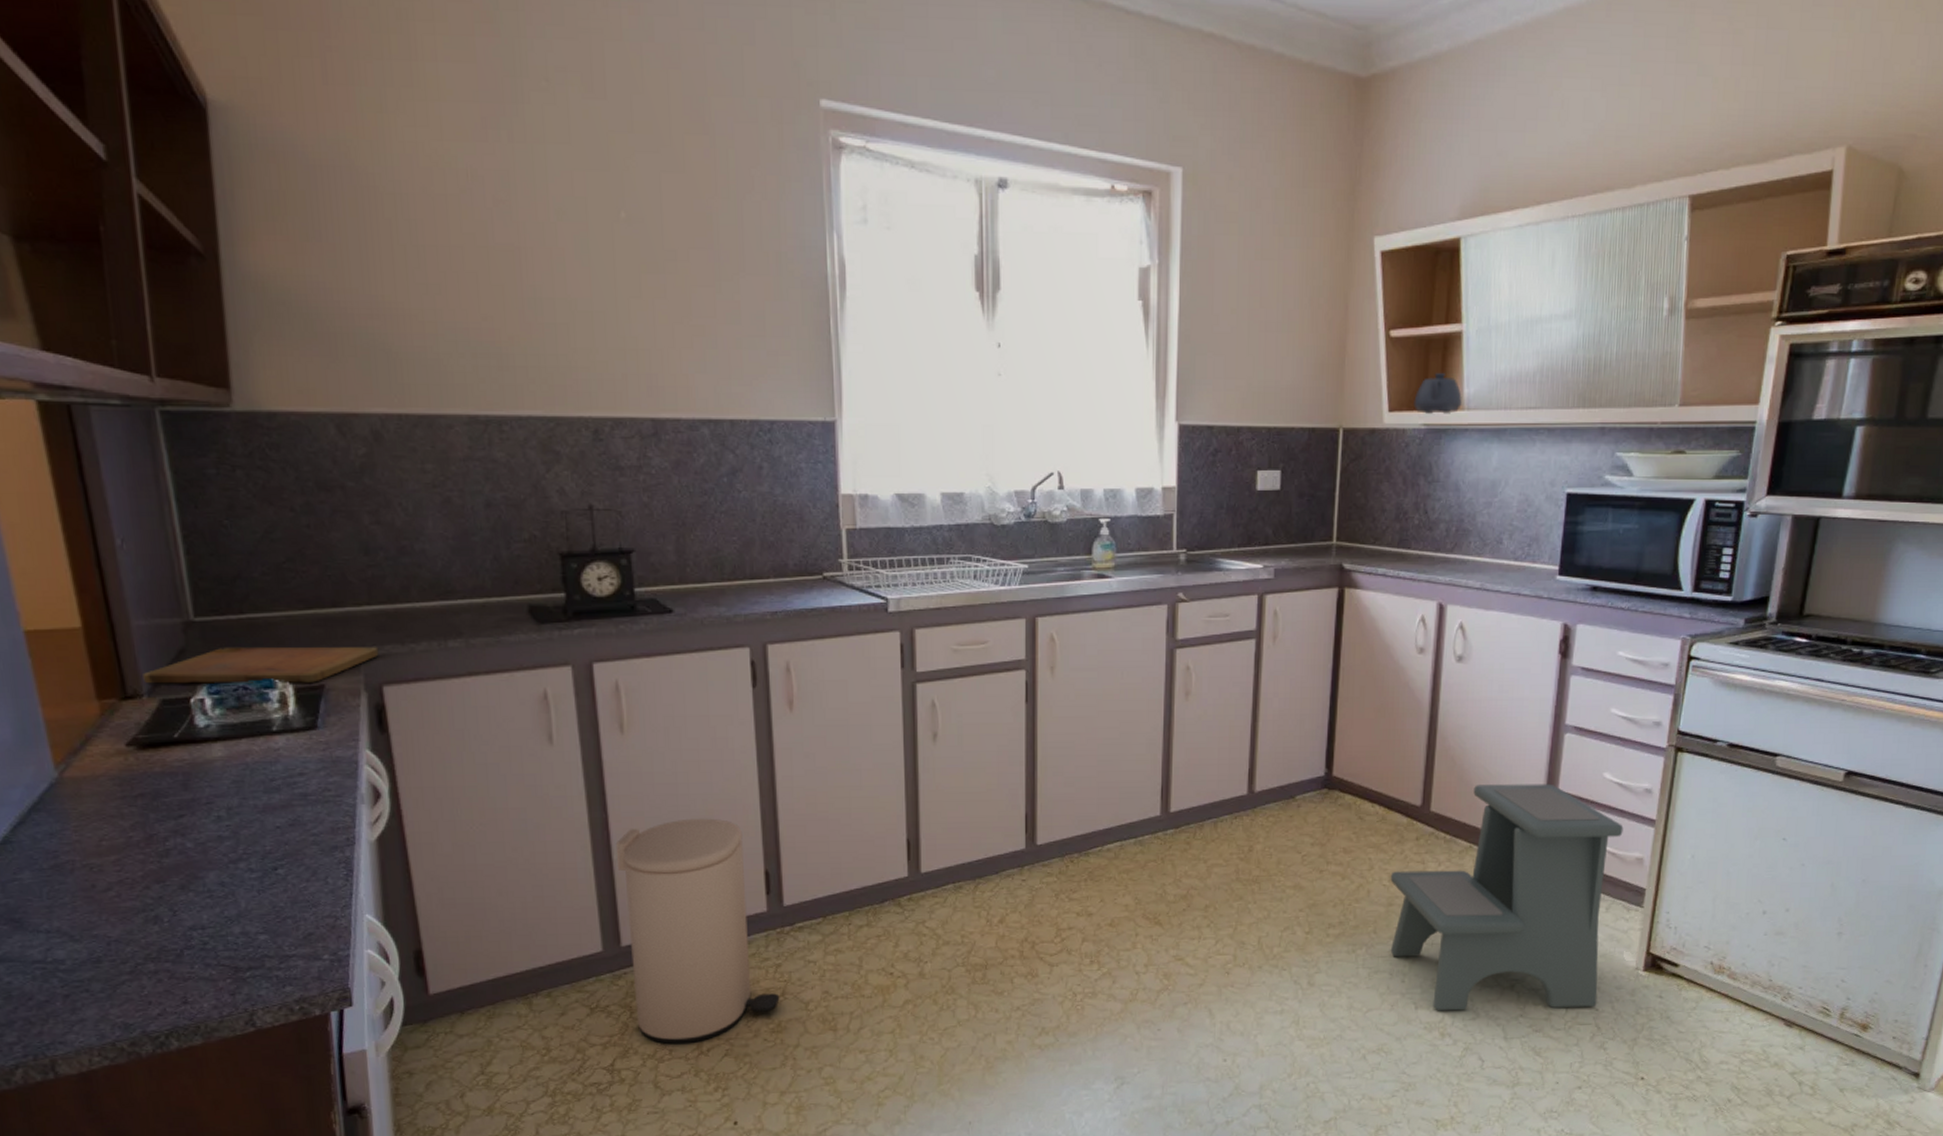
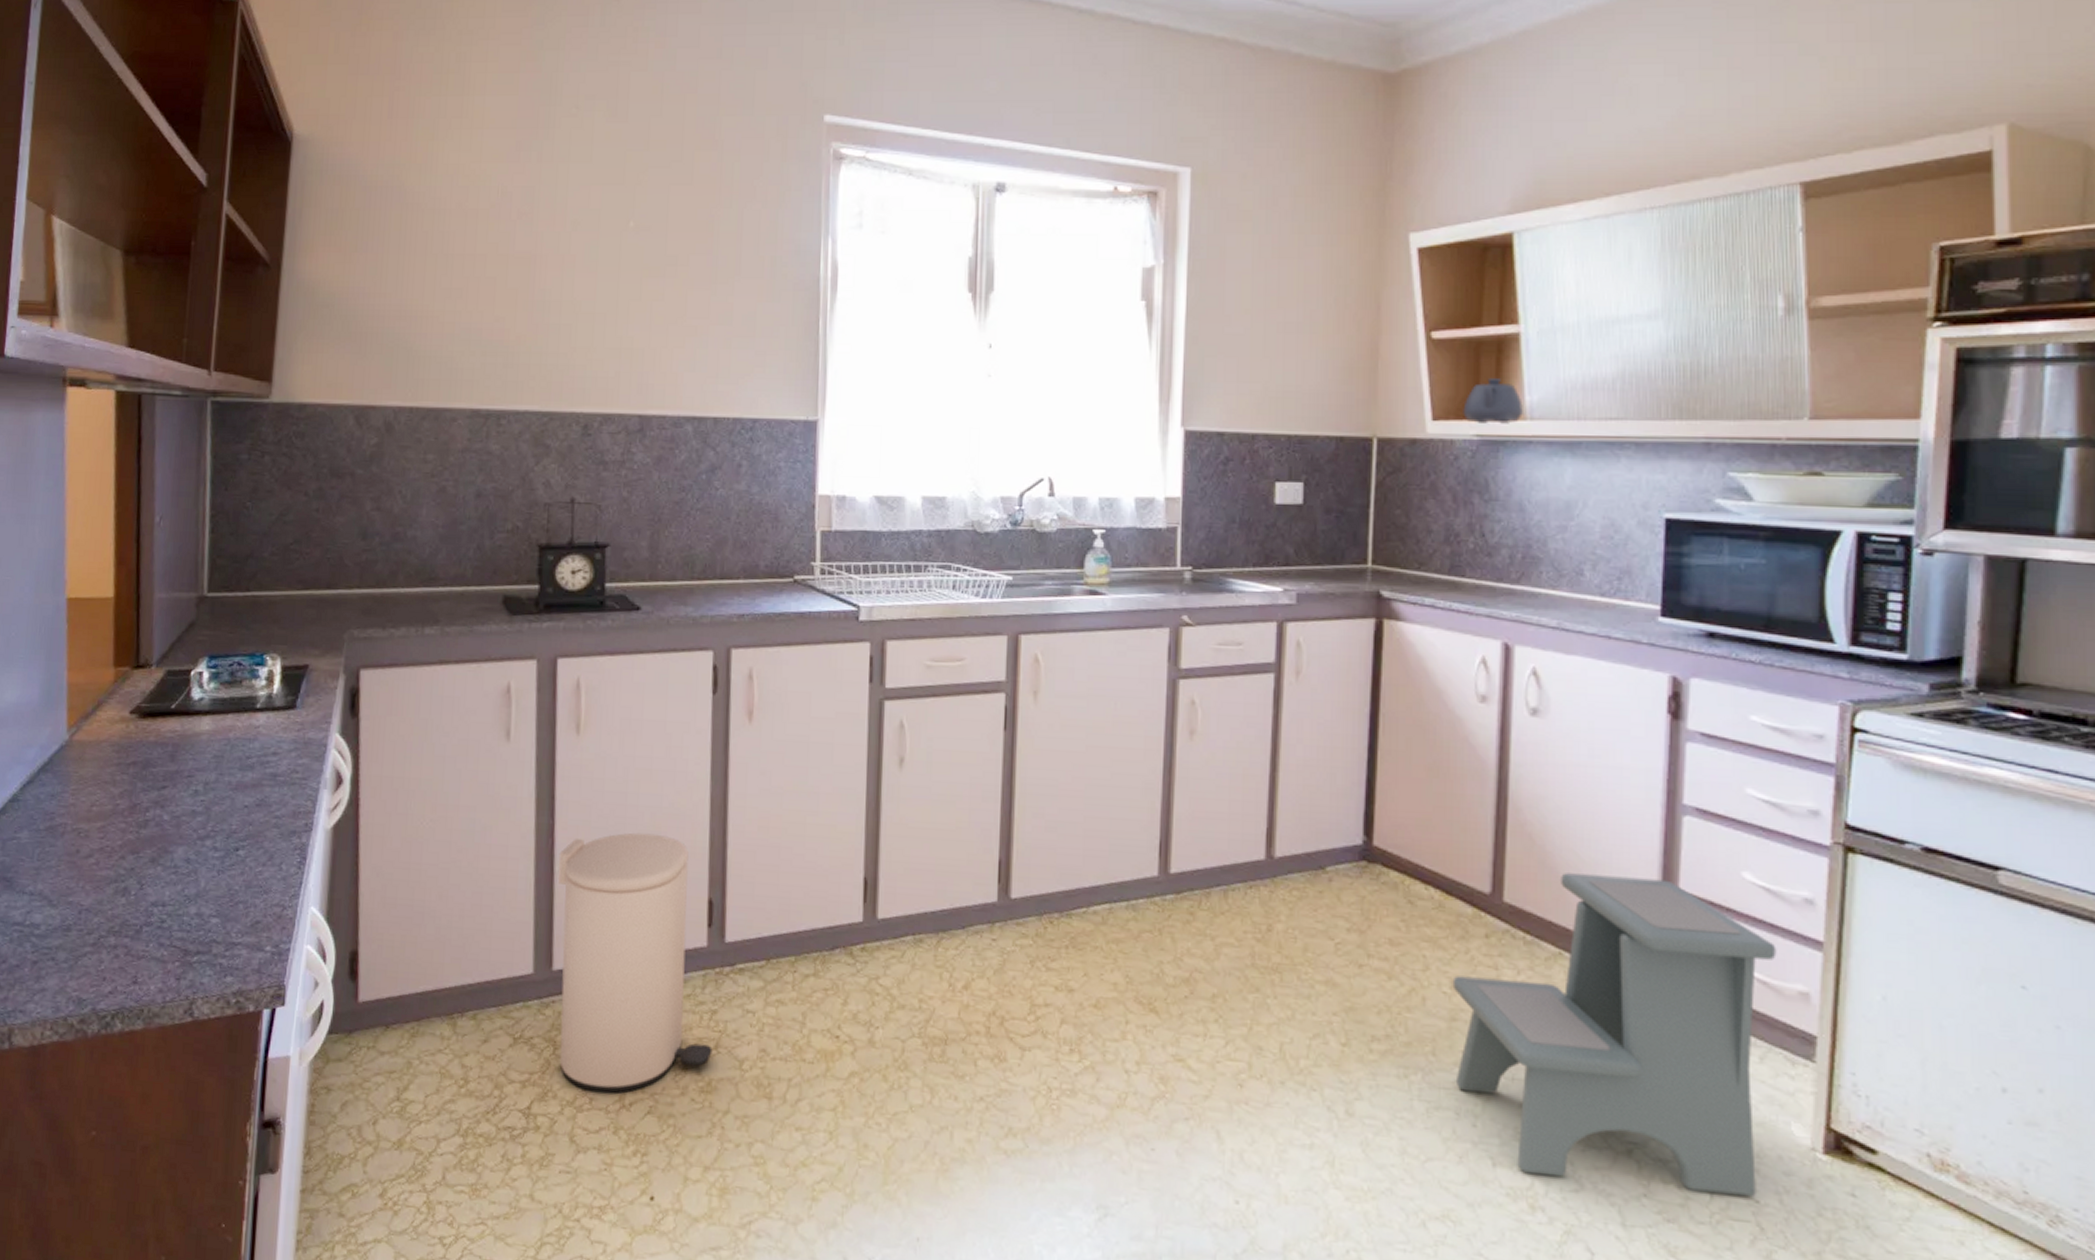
cutting board: present [143,646,379,684] -> none [155,622,362,662]

